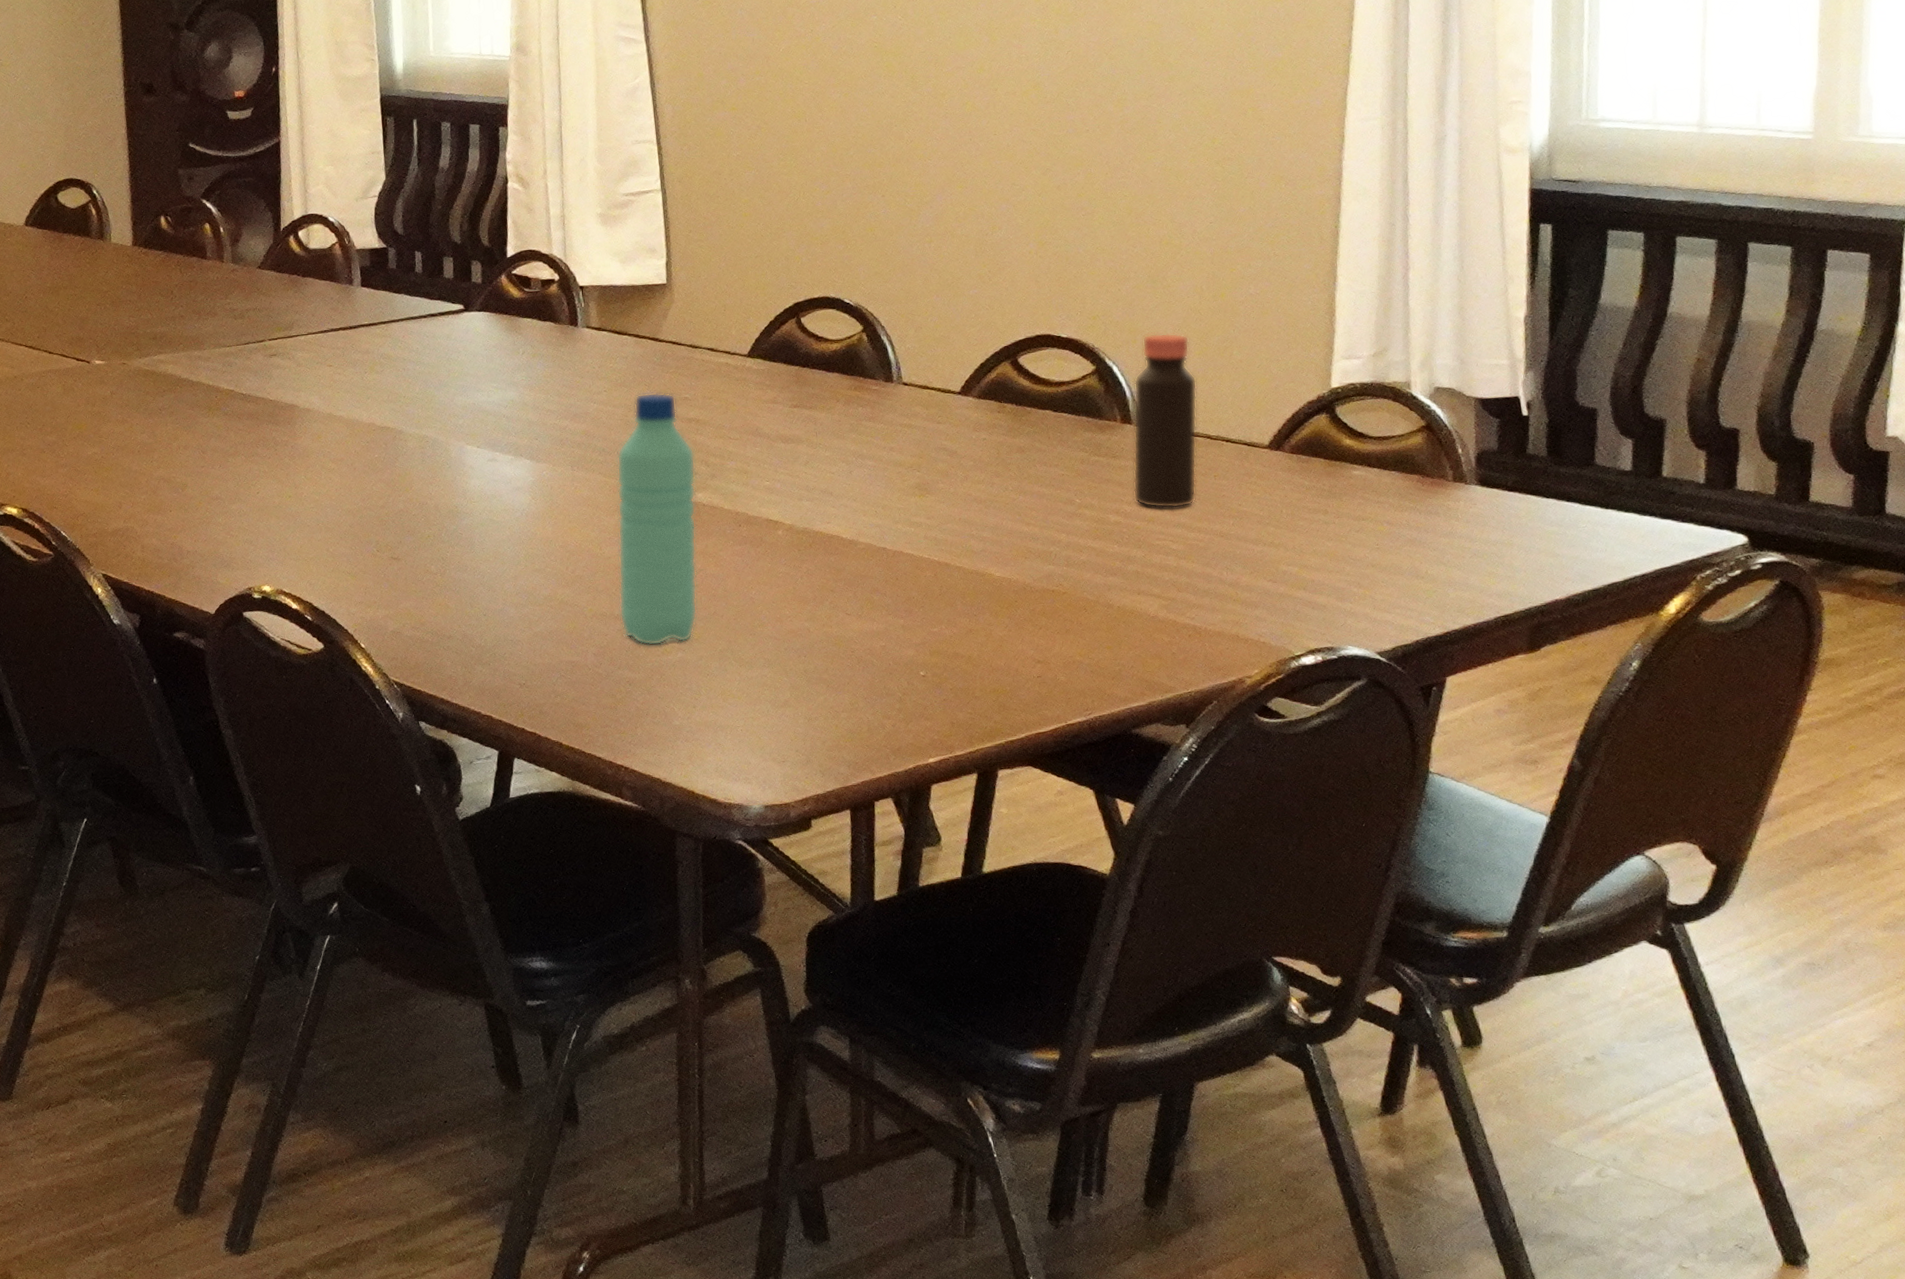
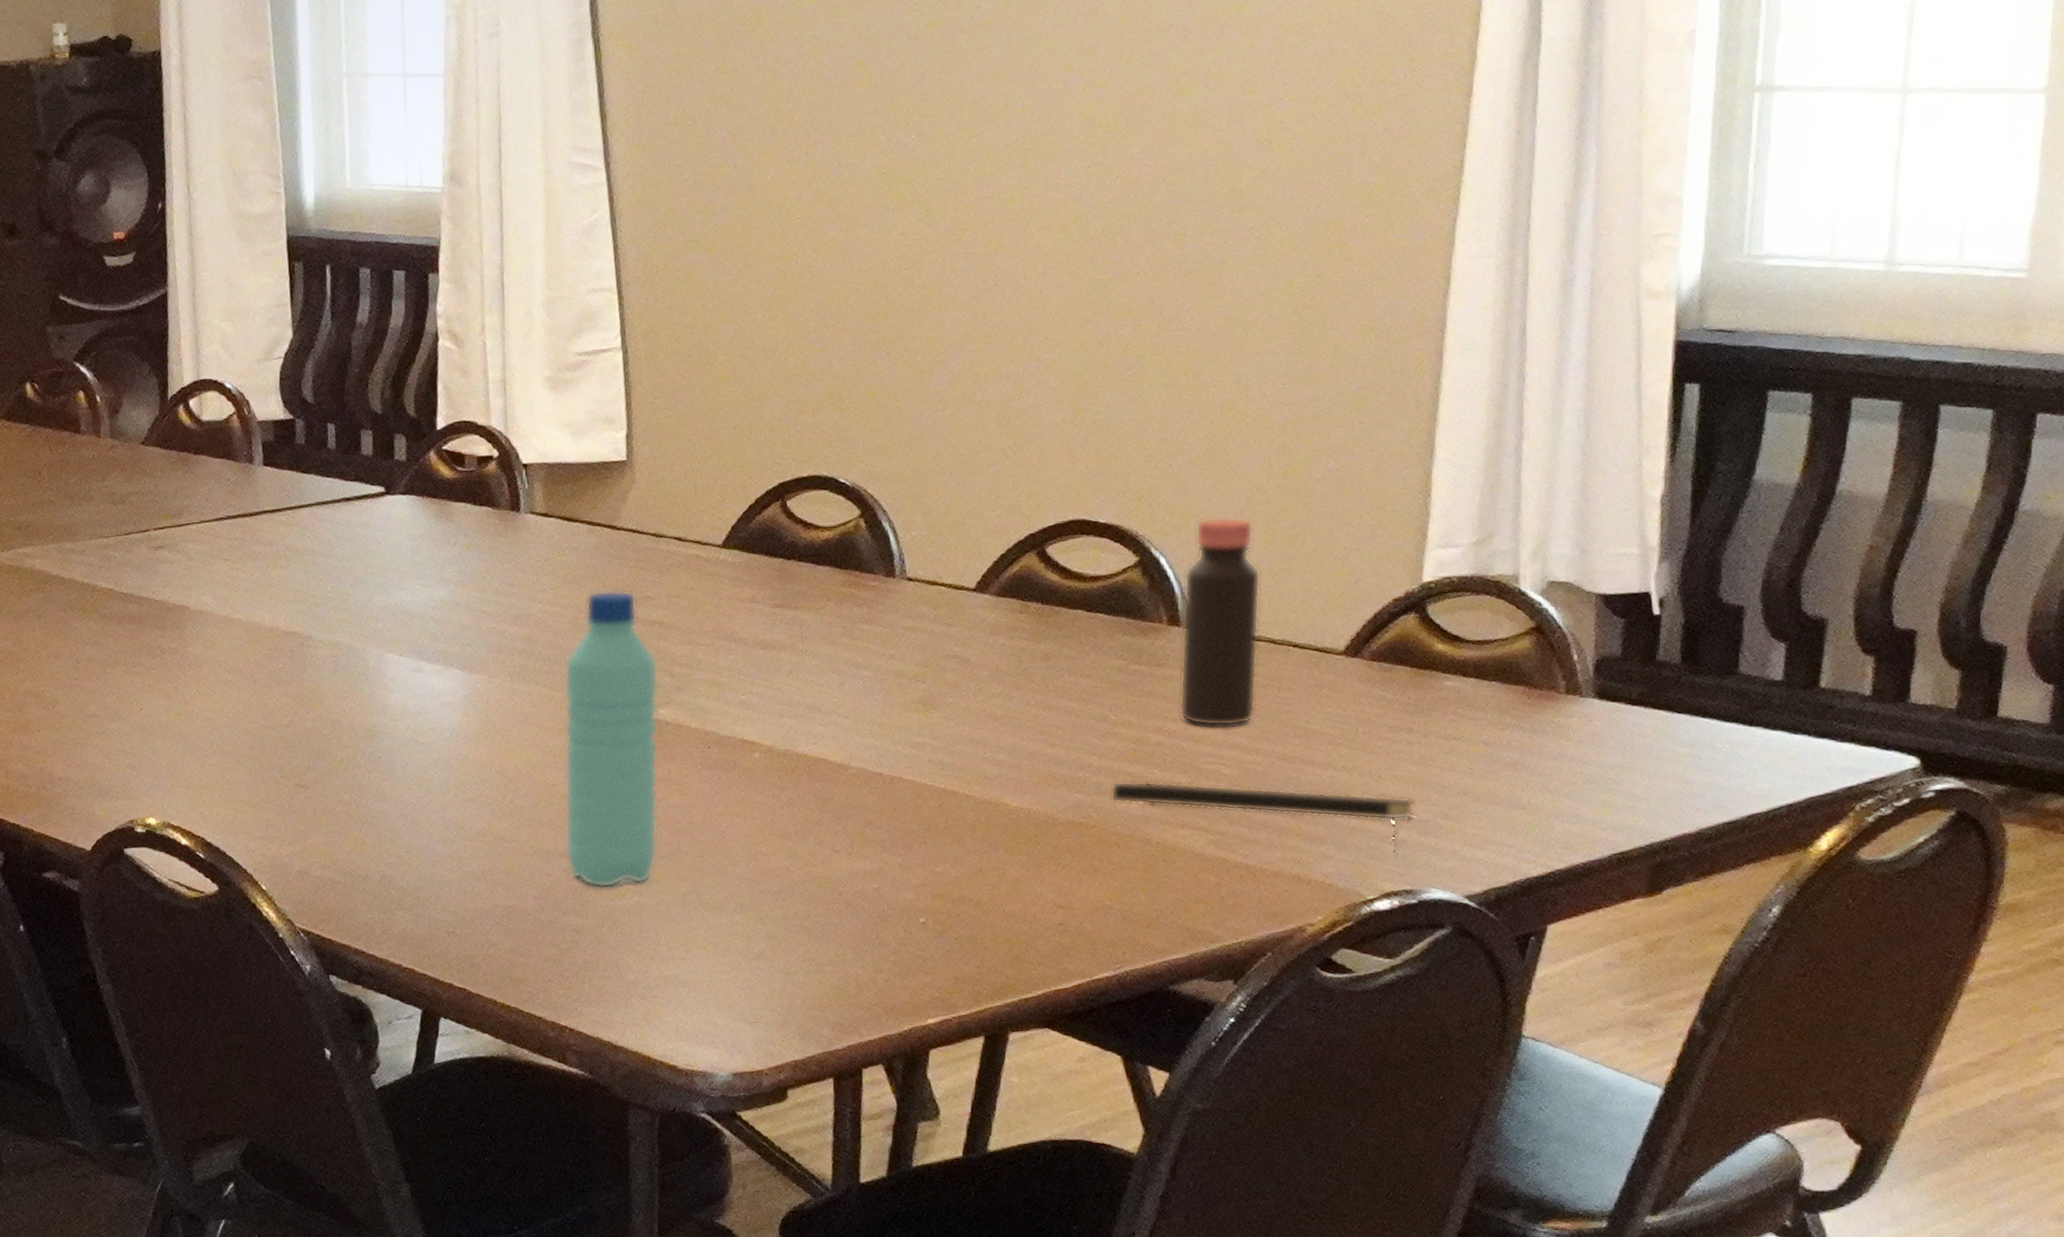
notepad: none [1078,555,1332,616] -> present [1111,781,1415,853]

